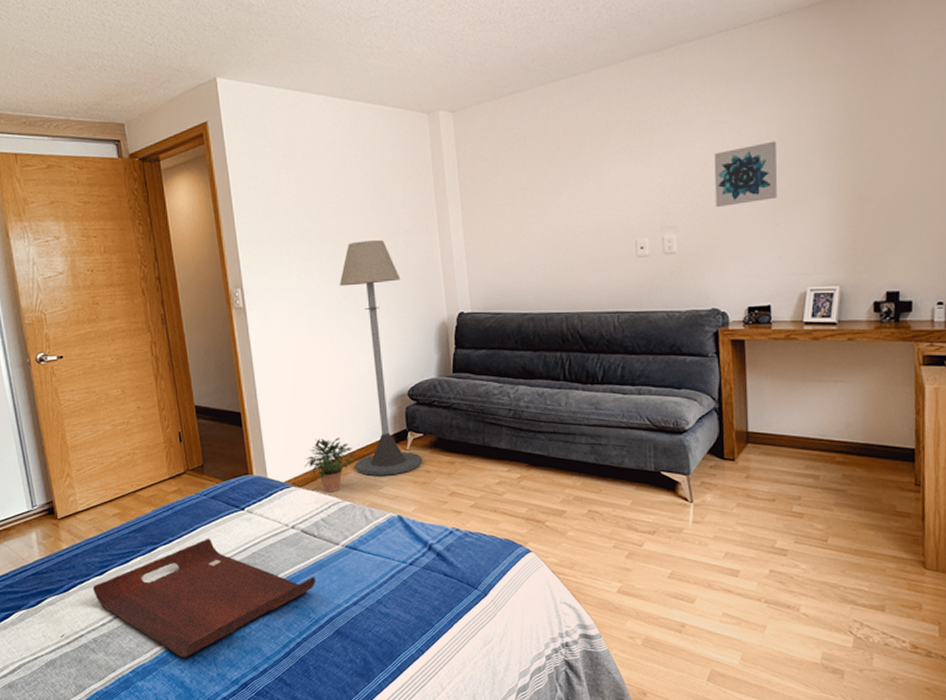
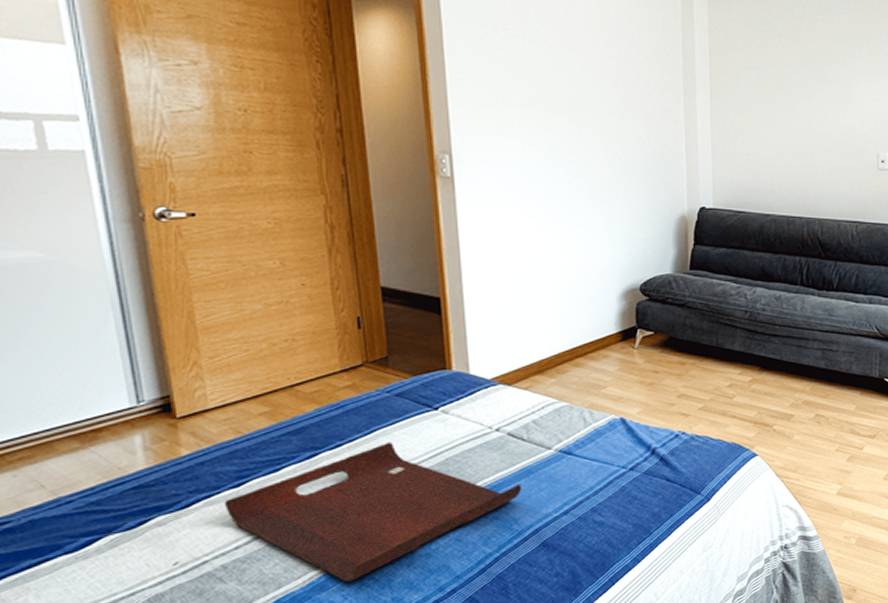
potted plant: present [304,437,357,493] -> none [516,331,578,392]
floor lamp: present [339,240,423,476] -> none [569,118,652,375]

